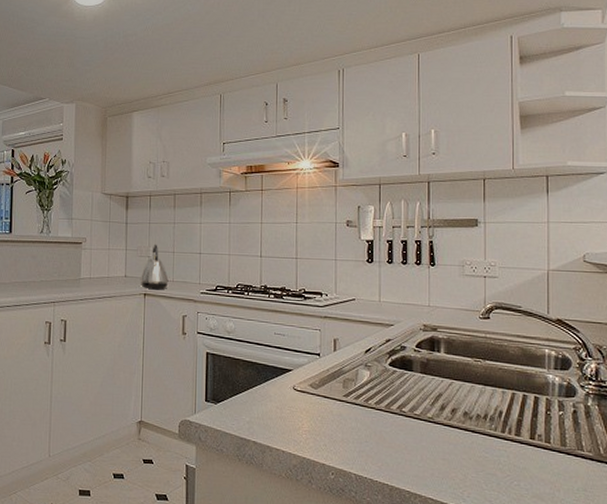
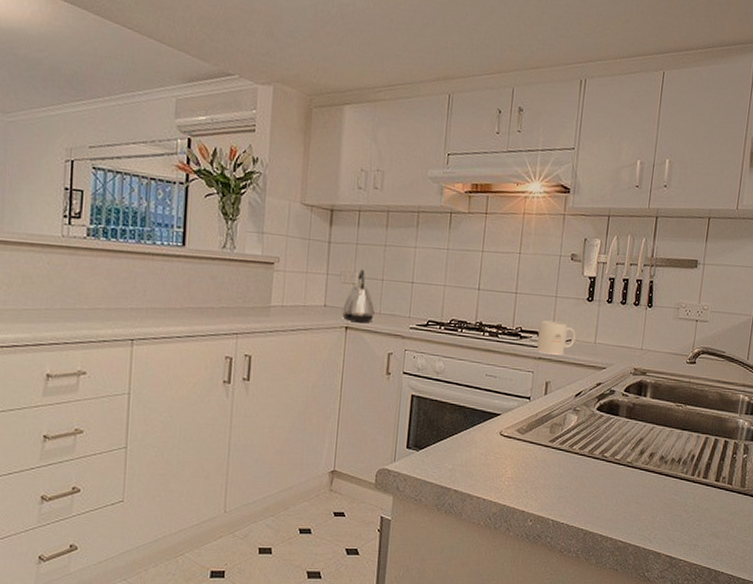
mug: none [321,282,359,314] -> present [537,320,576,355]

